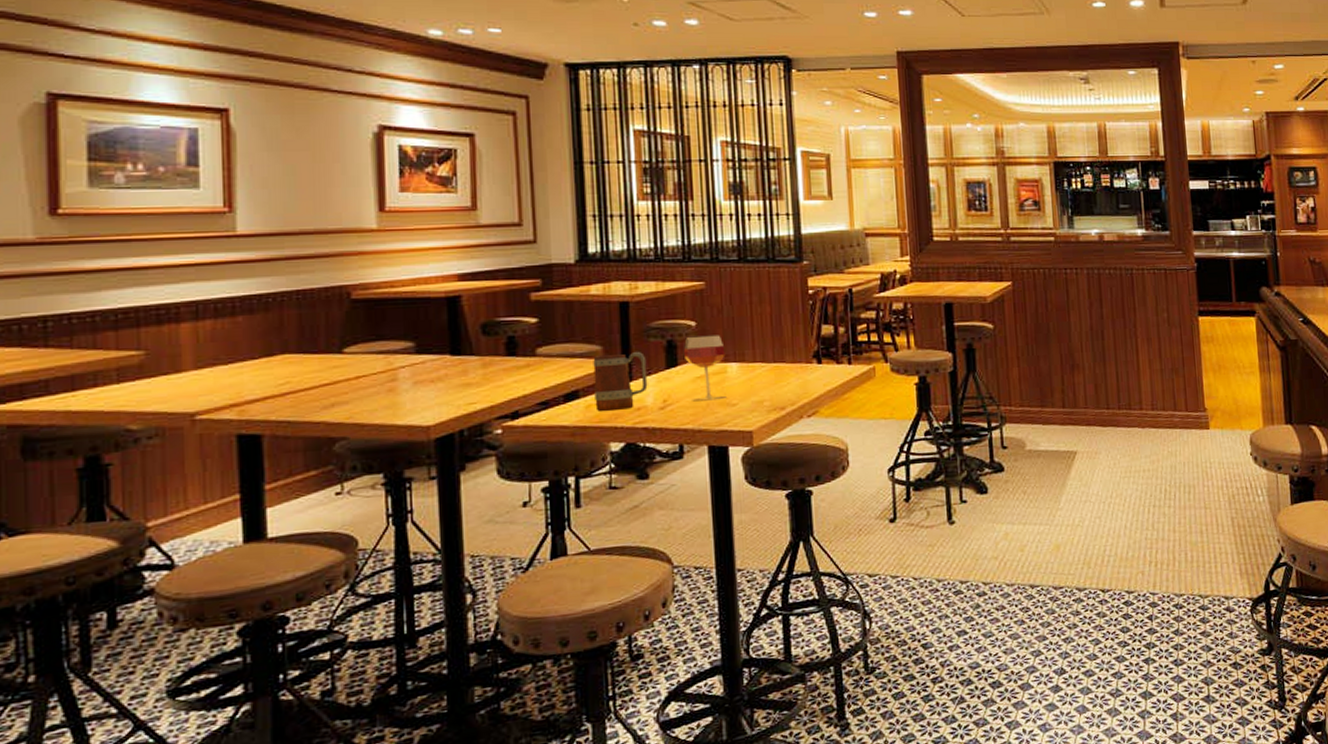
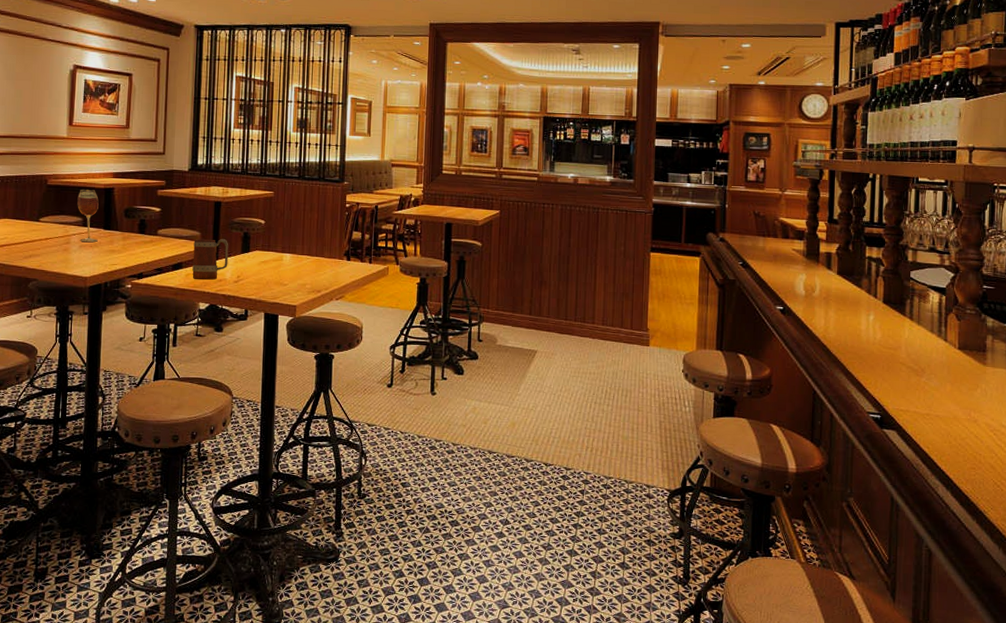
wineglass: none [403,300,442,377] -> present [77,189,99,243]
wineglass: present [684,335,728,402] -> none [255,231,283,280]

